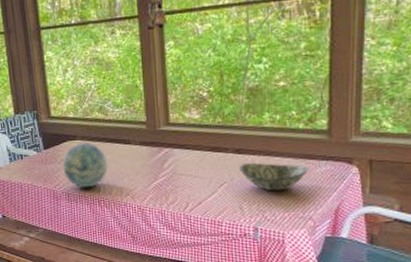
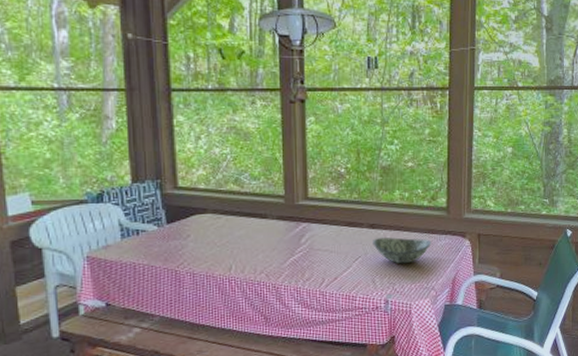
decorative orb: present [62,142,108,188] -> none [188,216,242,267]

